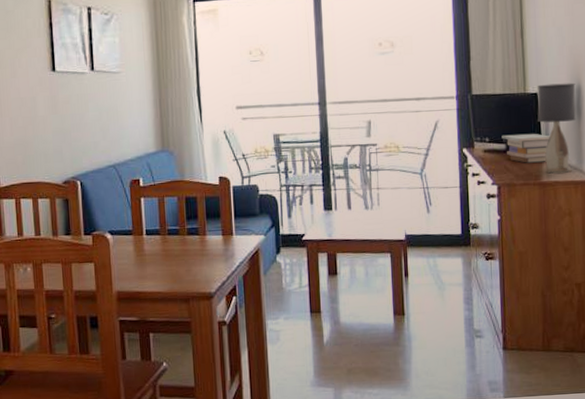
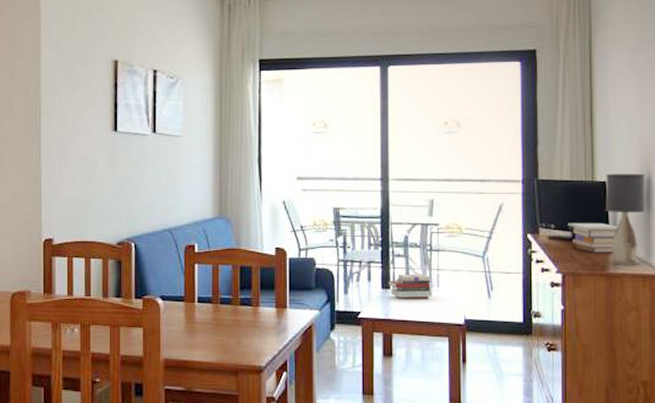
books: none [331,193,373,219] -> present [389,274,432,299]

